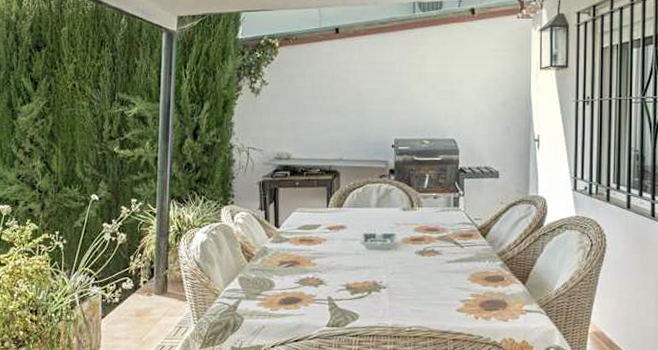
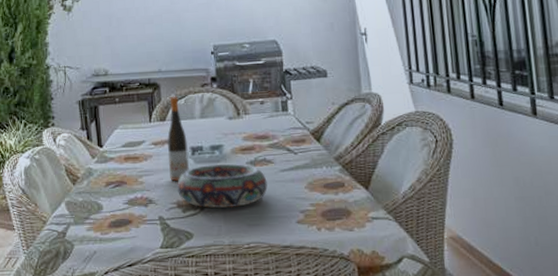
wine bottle: none [342,184,362,266] -> present [167,96,190,182]
decorative bowl: none [348,252,433,294] -> present [177,164,268,208]

